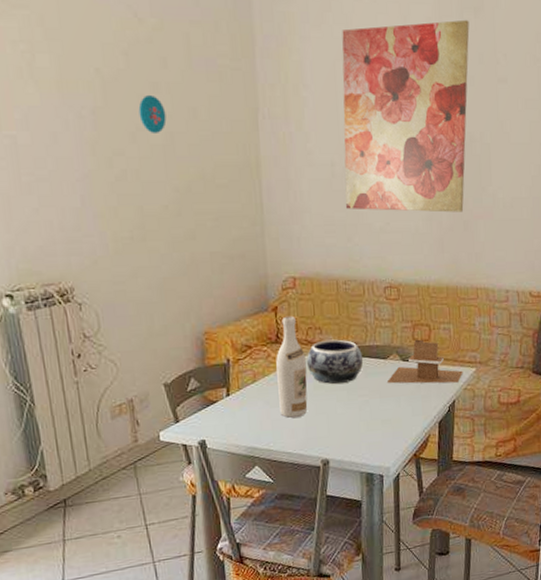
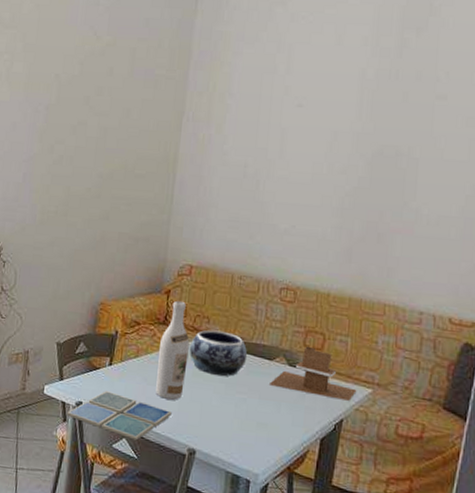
button: present [138,94,167,135] -> none [82,96,105,129]
drink coaster: none [190,423,300,465] -> present [67,391,172,441]
wall art: present [342,19,470,213] -> none [252,39,409,224]

